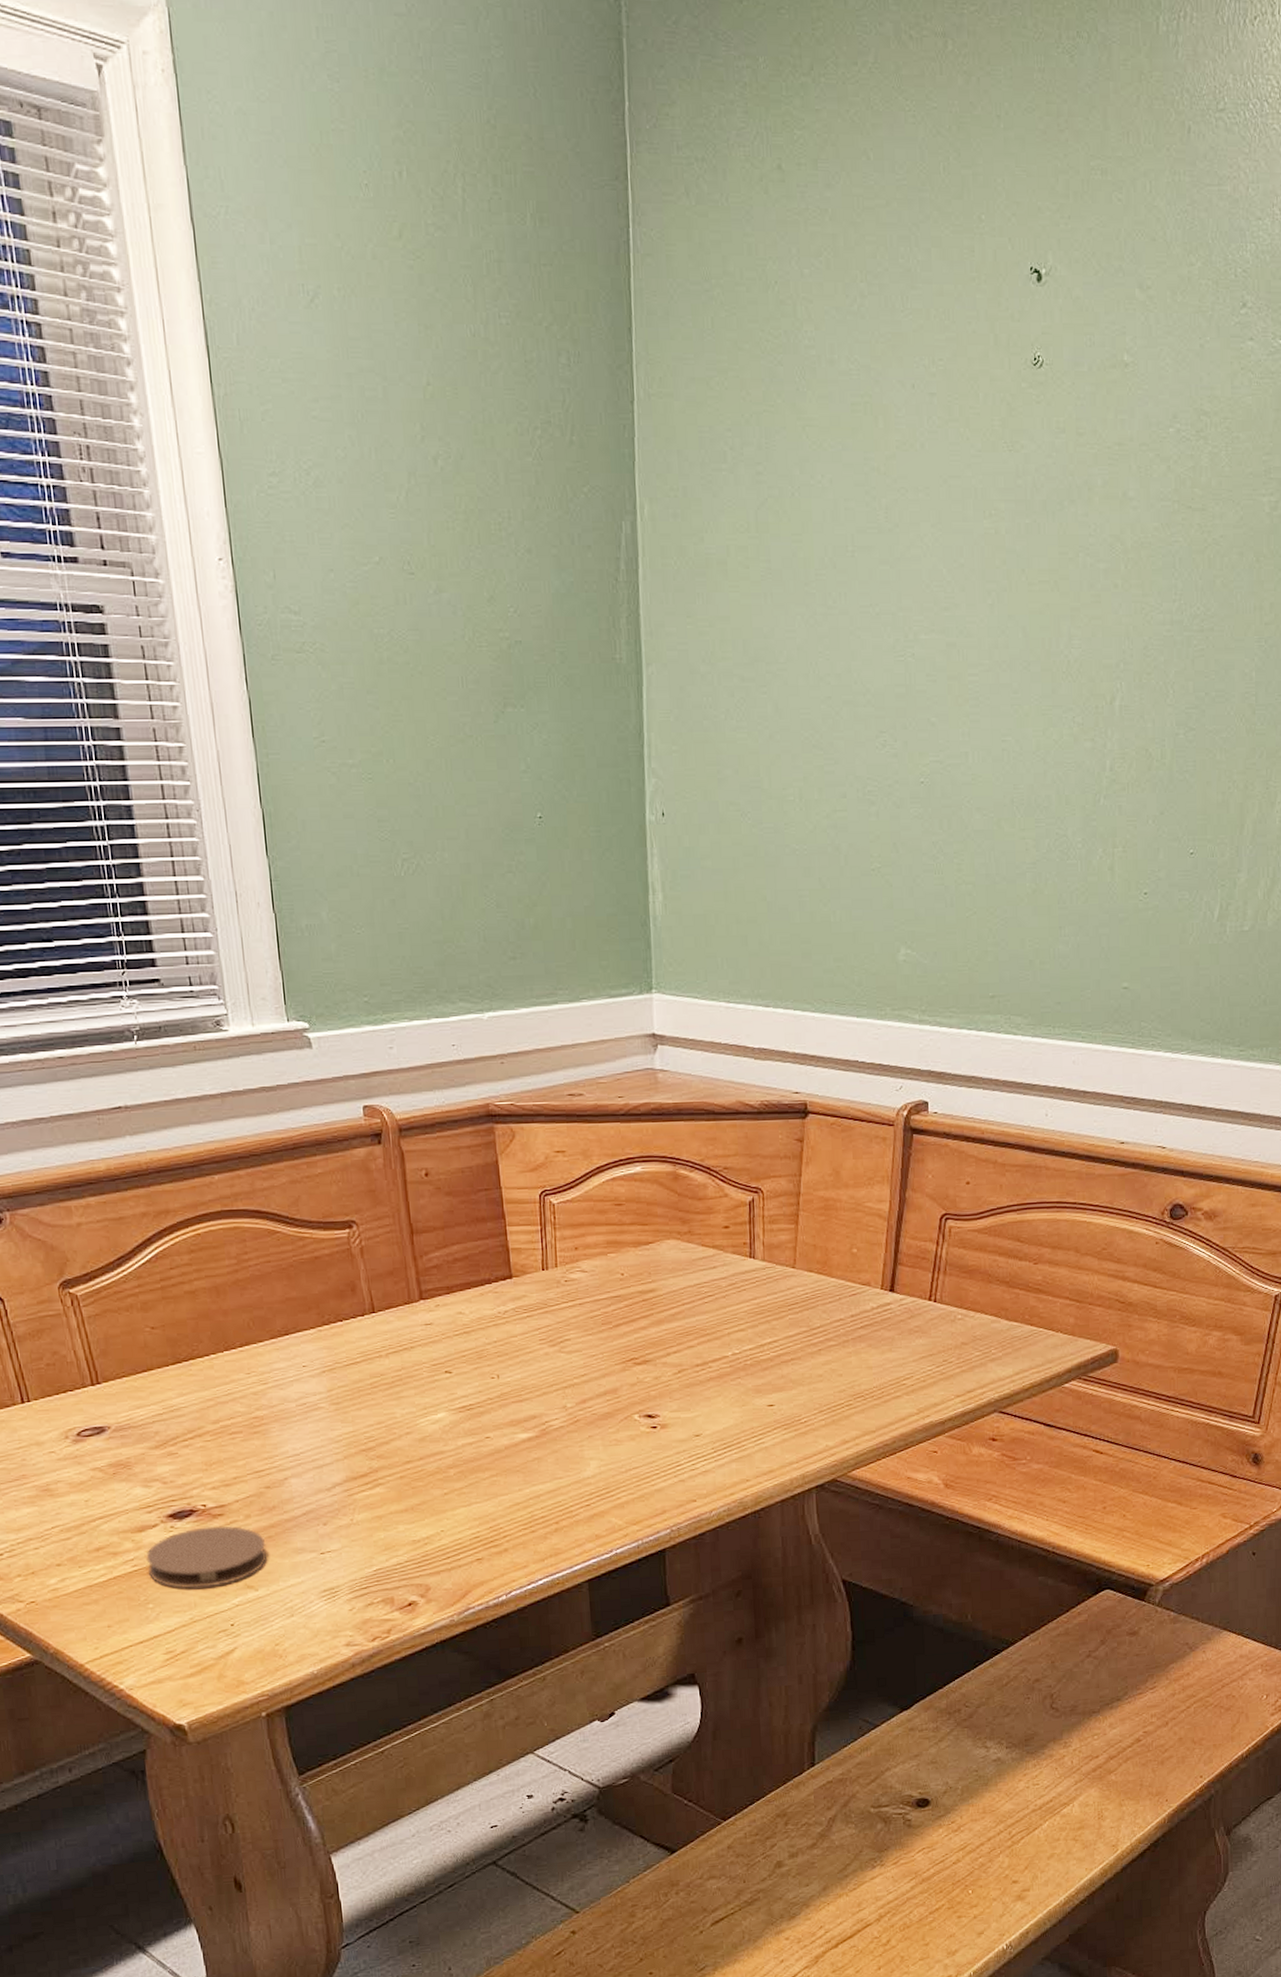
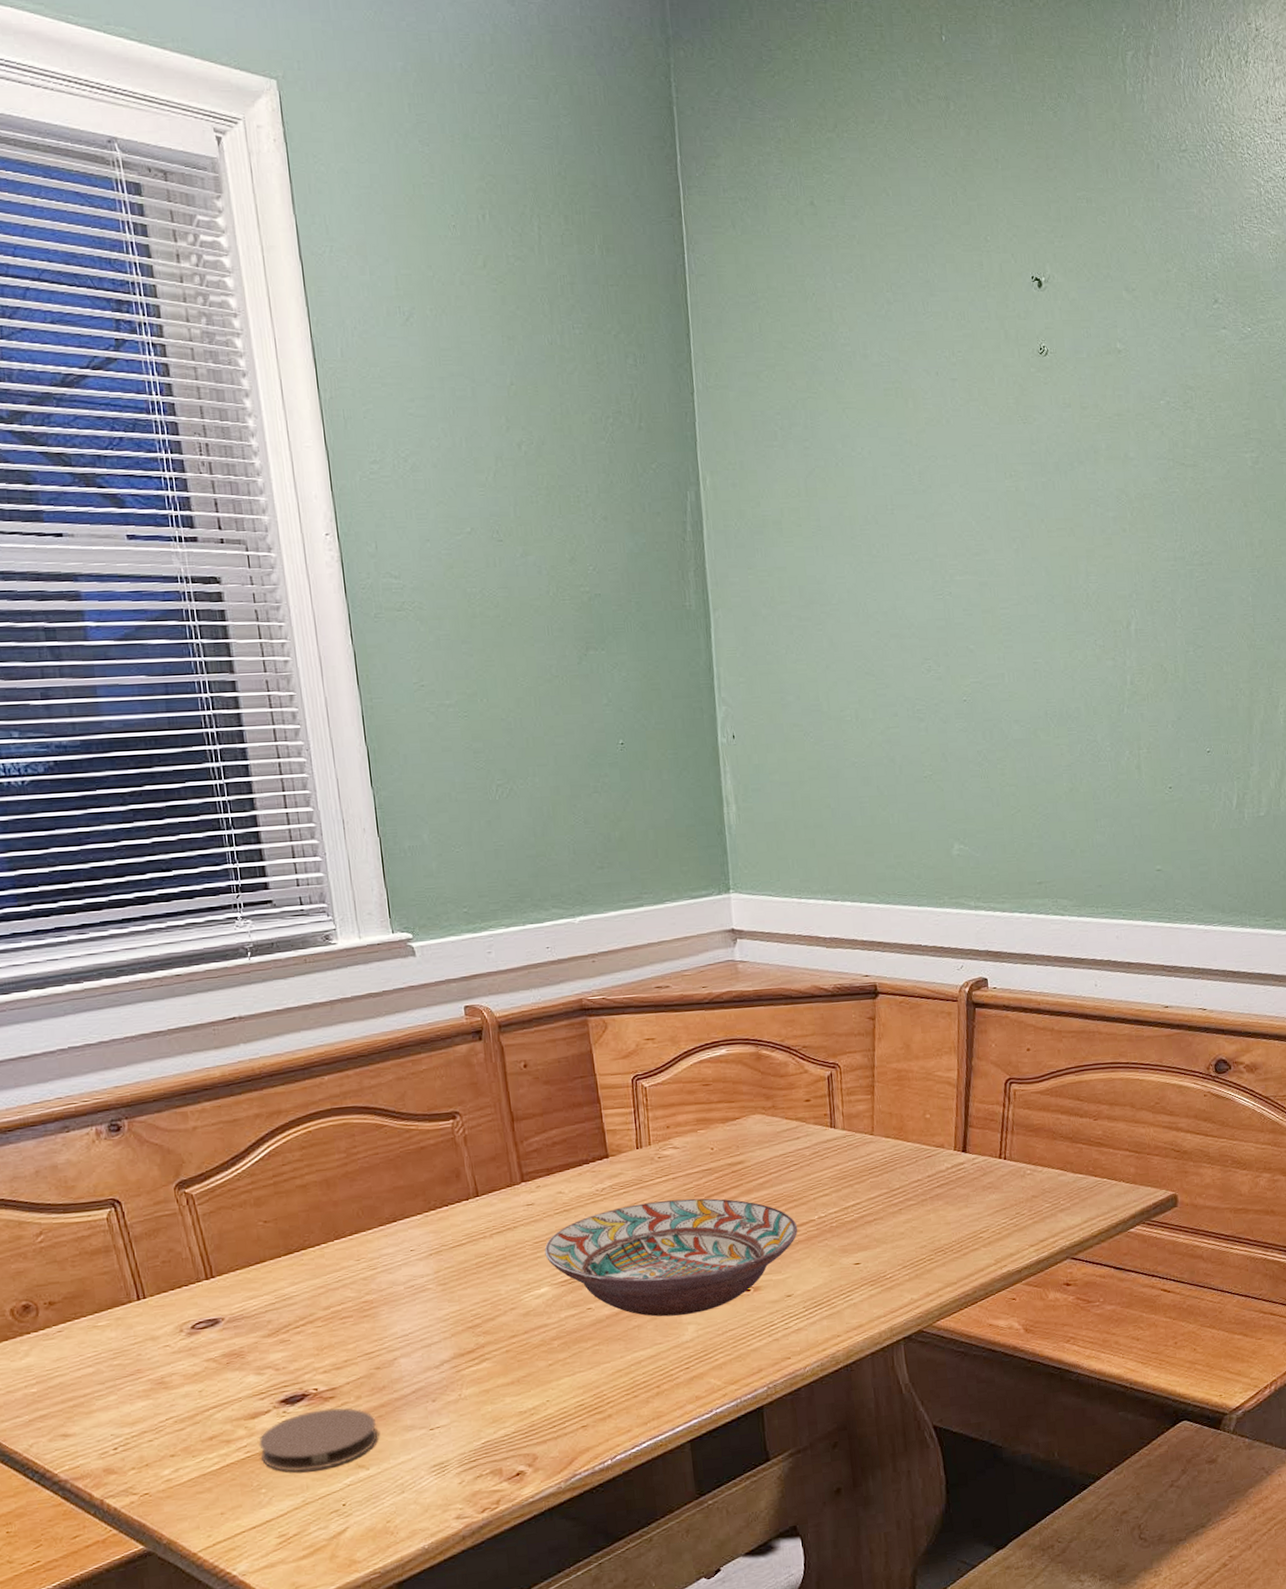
decorative bowl: none [442,1326,710,1450] -> present [544,1198,798,1317]

